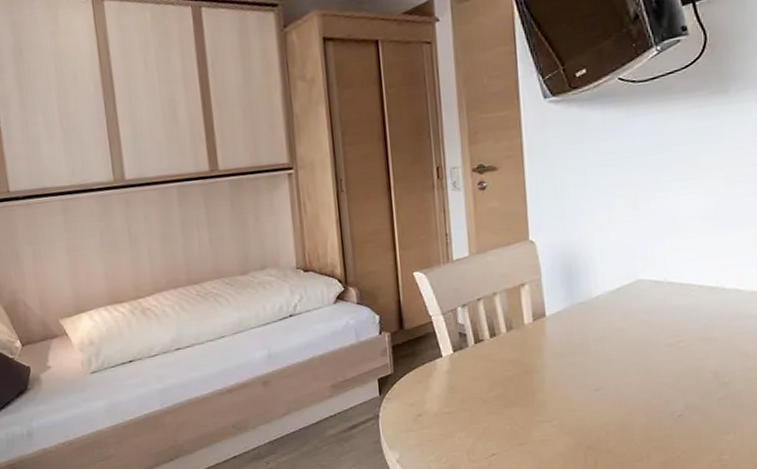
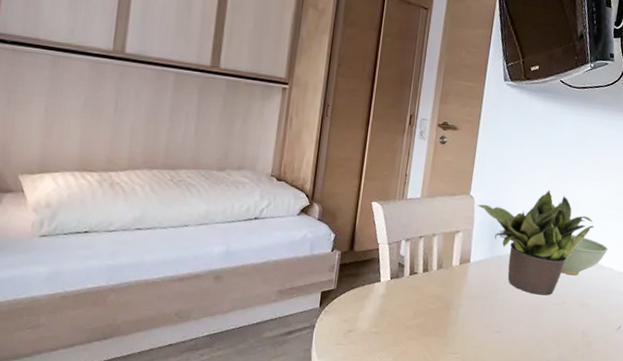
potted plant: none [539,212,703,339] -> present [476,190,594,296]
bowl: none [667,258,728,308] -> present [561,234,608,276]

